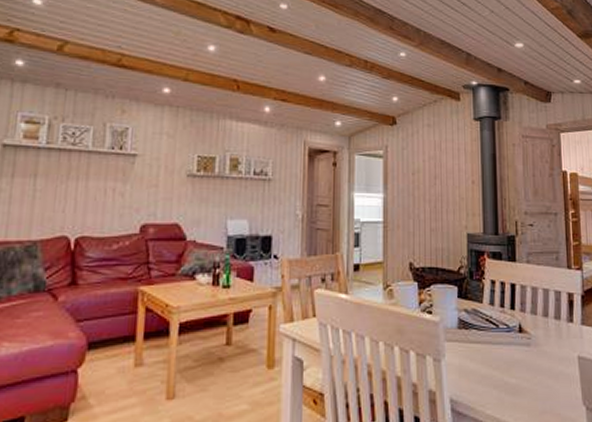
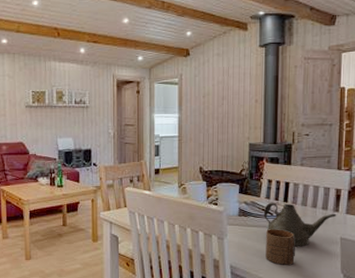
teapot: none [487,309,572,369] -> present [263,202,337,246]
cup: none [492,346,529,396] -> present [265,229,296,265]

